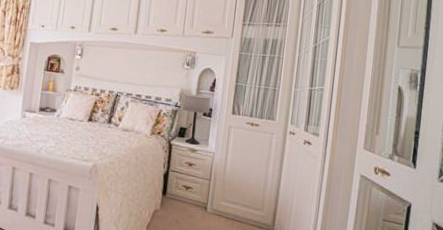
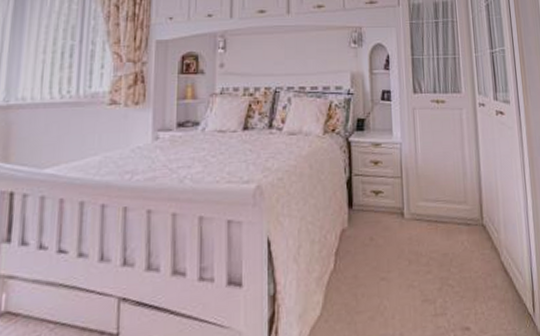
table lamp: present [182,94,211,145] -> none [355,76,388,138]

